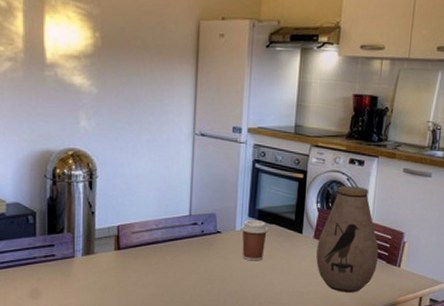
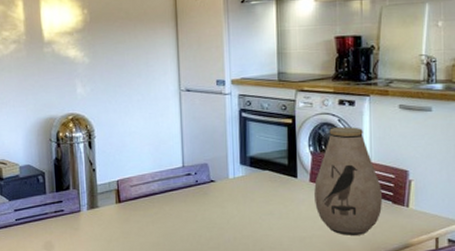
coffee cup: present [240,220,269,261] -> none [233,167,262,208]

